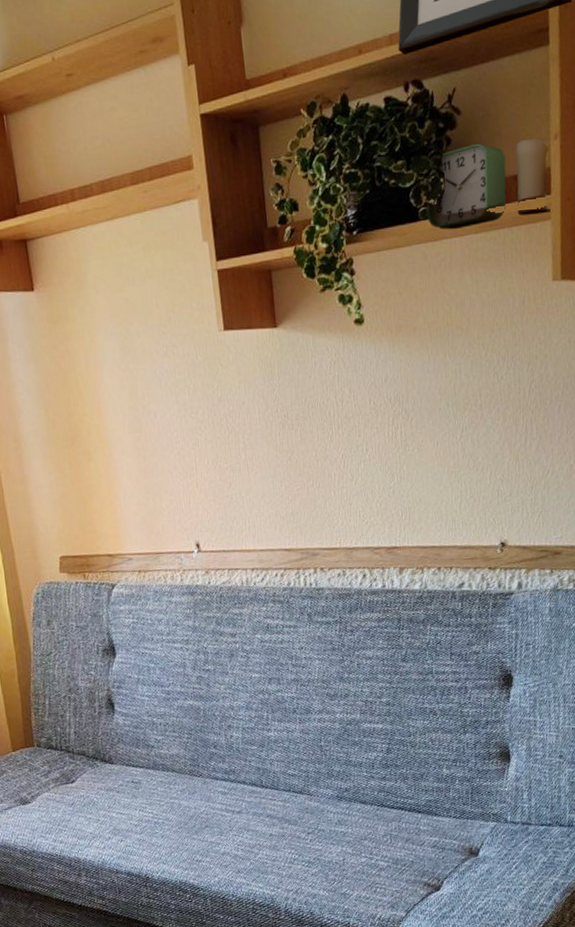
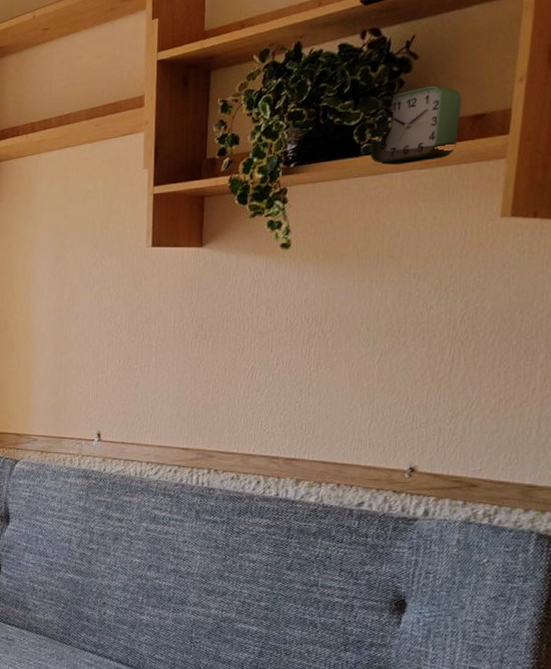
candle: present [515,137,553,215] -> none [468,80,512,153]

